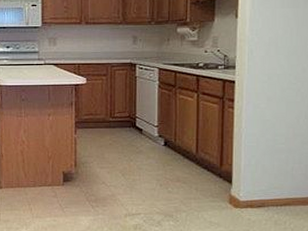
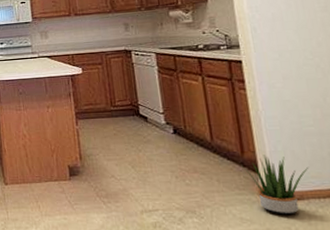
potted plant: none [218,167,274,219] -> present [241,155,310,214]

